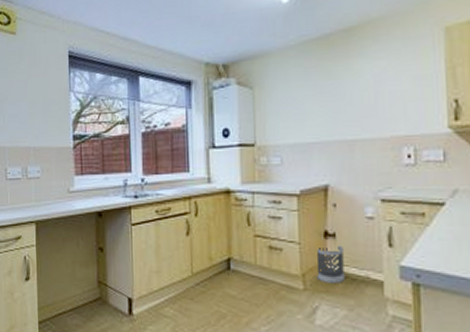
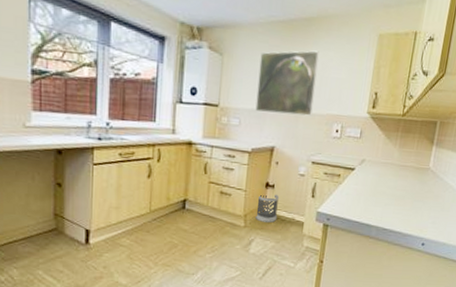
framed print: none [296,63,371,146] -> present [255,50,319,116]

